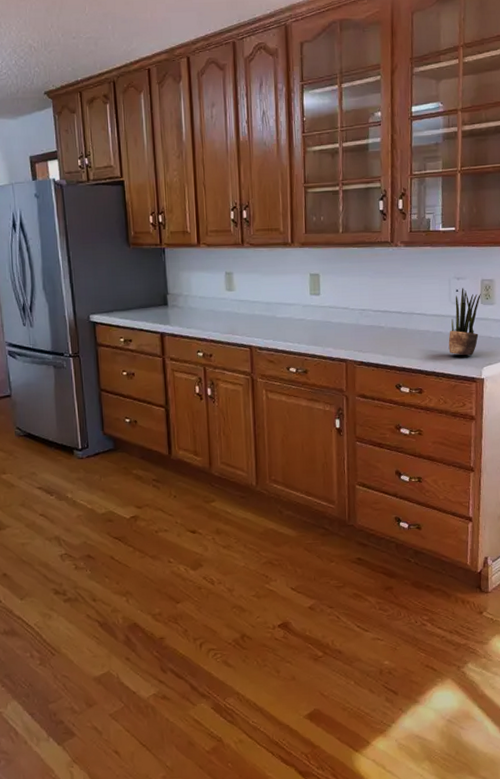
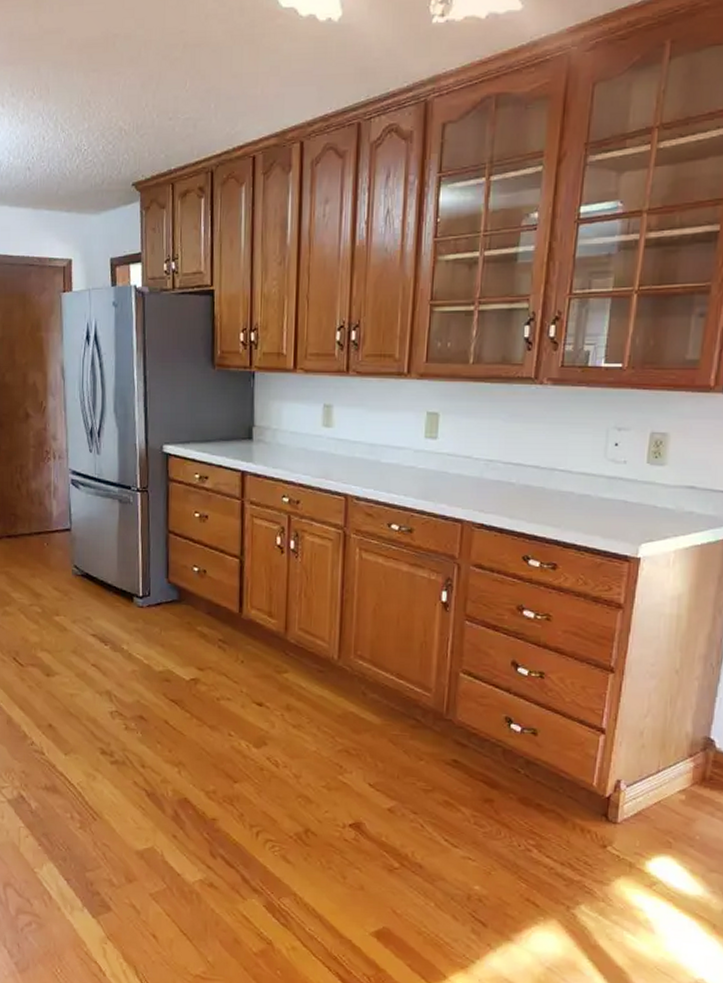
potted plant: present [448,287,481,356] -> none [597,440,648,528]

